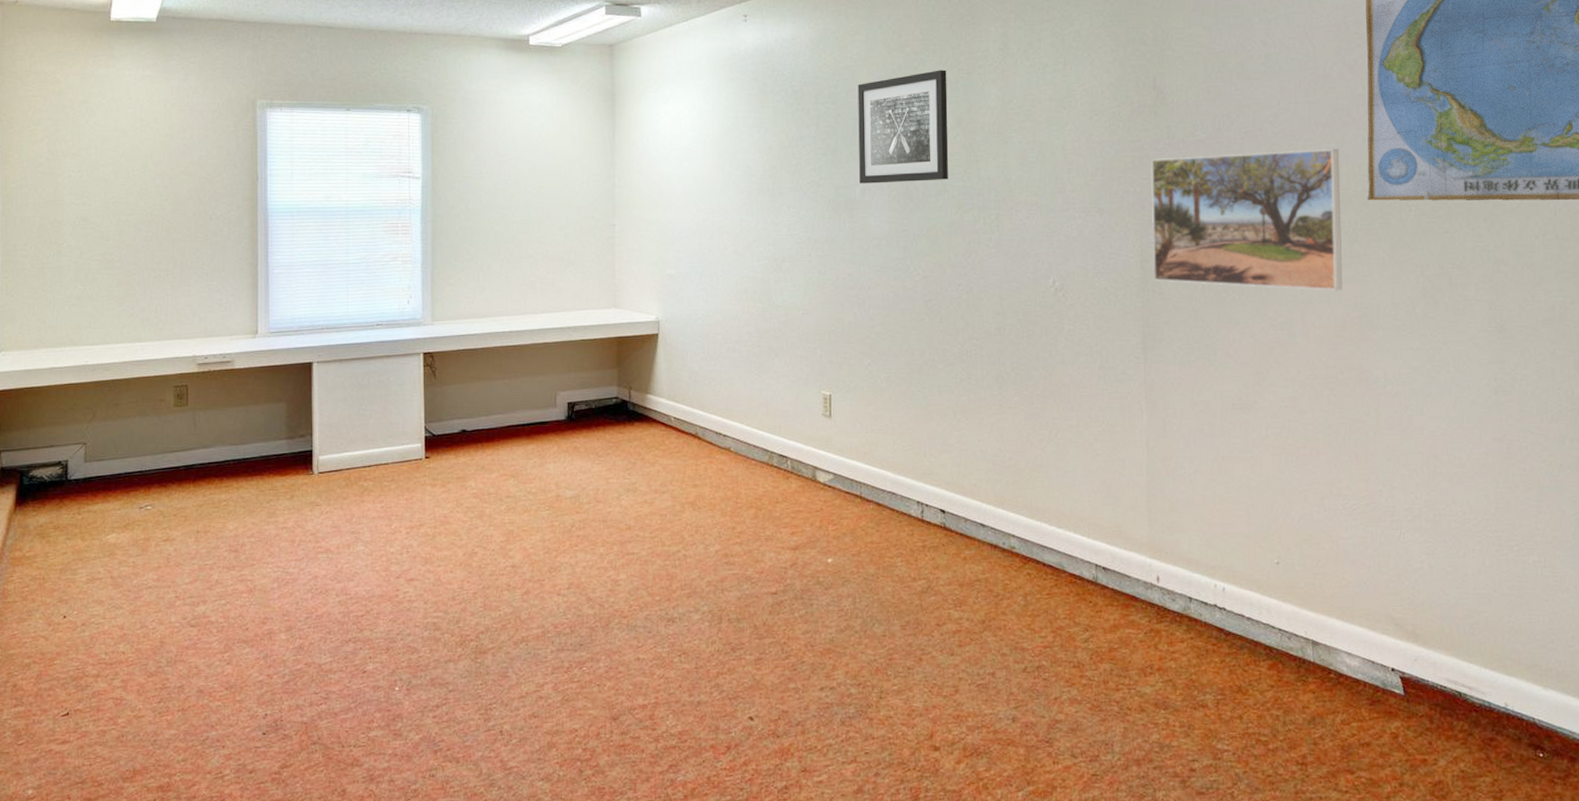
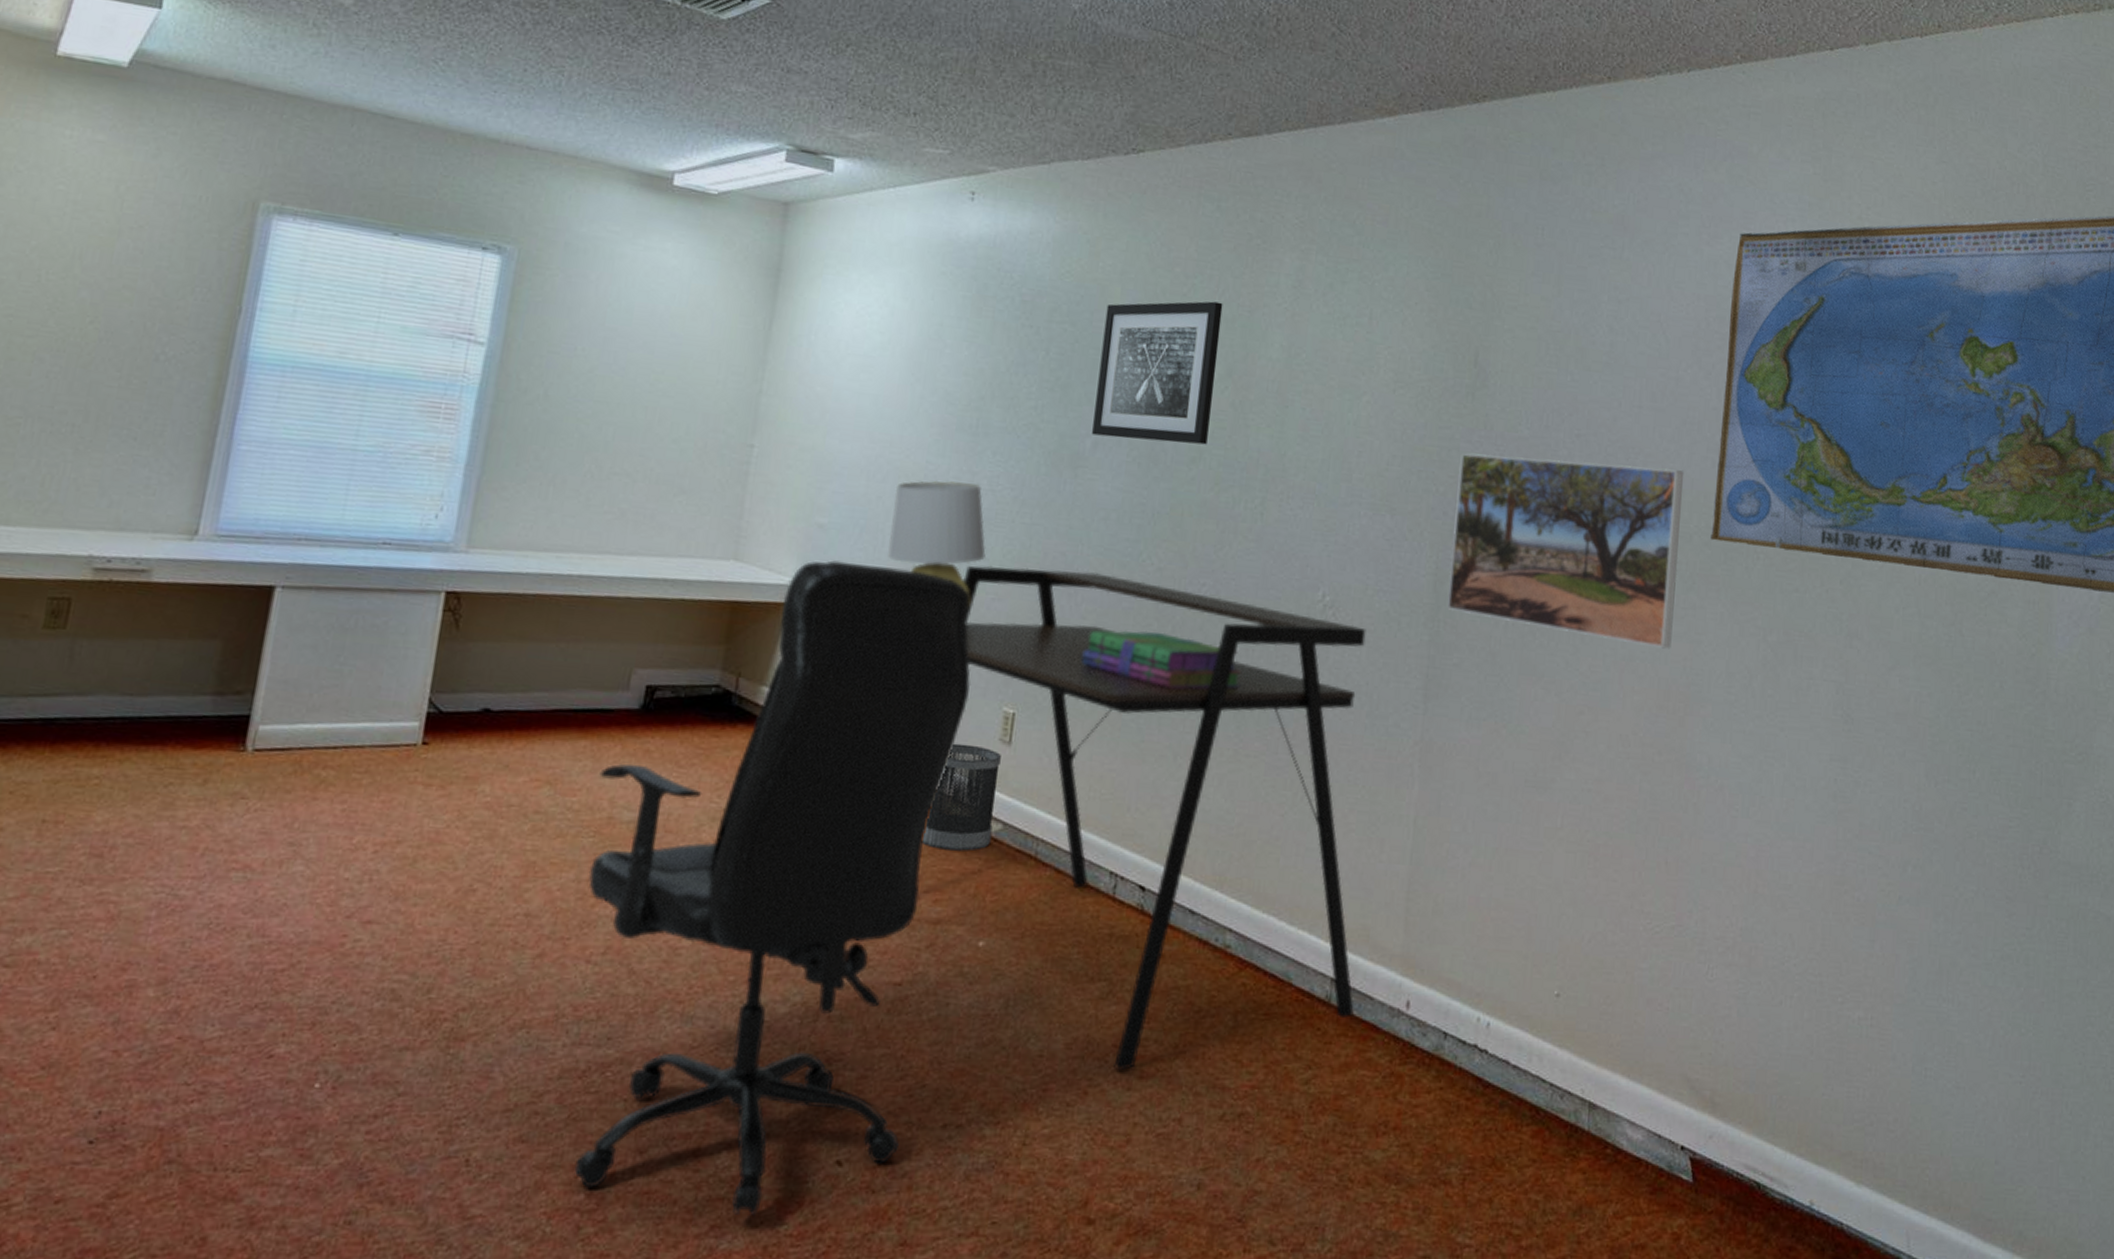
office chair: none [546,299,796,758] -> present [574,560,971,1217]
table lamp: none [720,231,793,322] -> present [888,480,986,608]
wastebasket: none [777,420,826,497] -> present [923,743,1001,852]
desk: none [779,286,1116,642] -> present [963,565,1366,1071]
stack of books: none [875,323,997,364] -> present [1081,630,1241,689]

